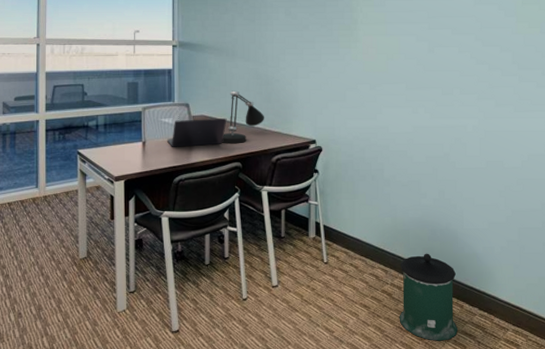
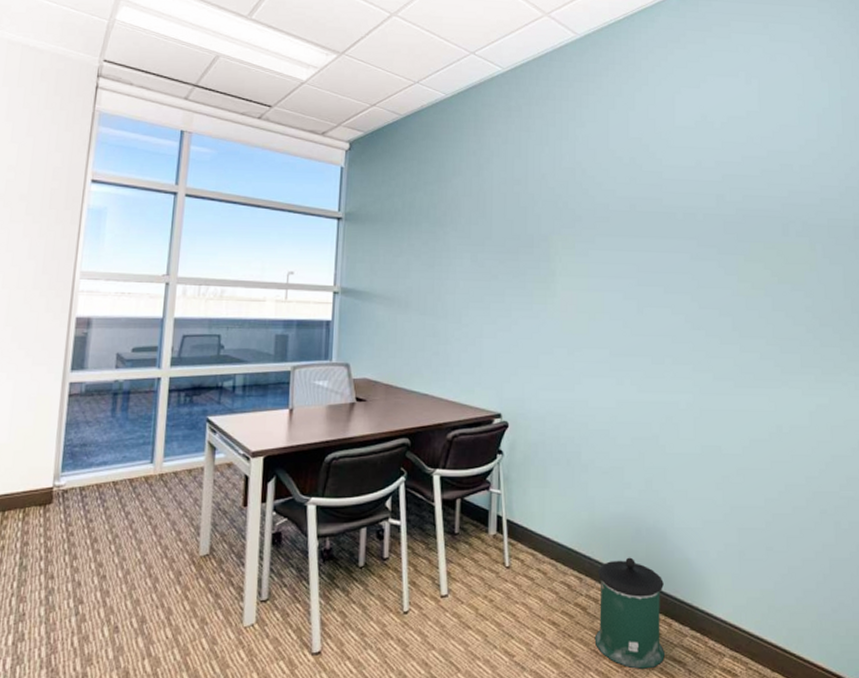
laptop: present [166,118,227,147] -> none [319,383,395,417]
desk lamp: present [222,91,265,144] -> none [387,350,441,416]

